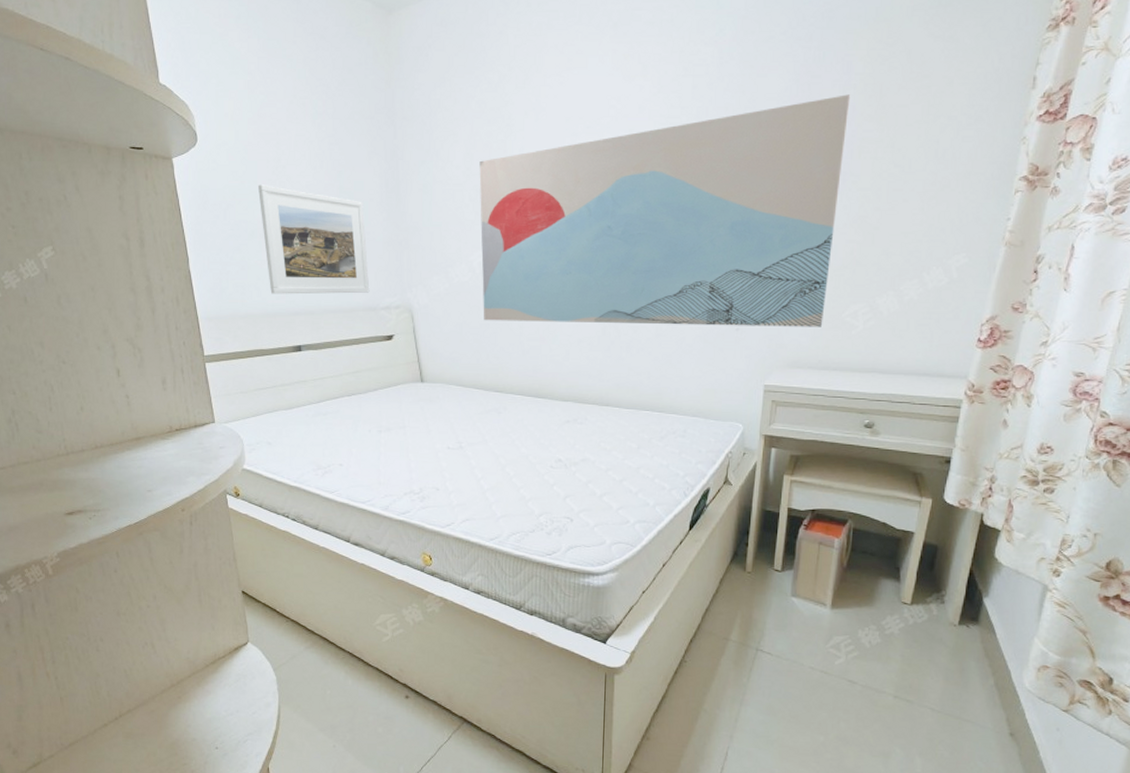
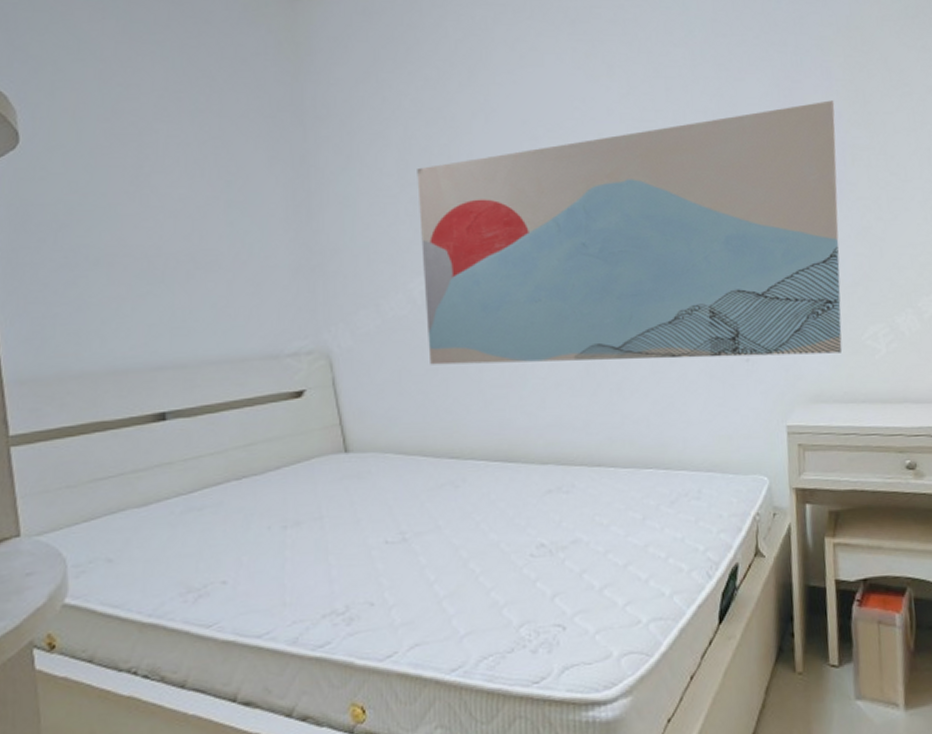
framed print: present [258,185,370,294] -> none [108,198,270,343]

